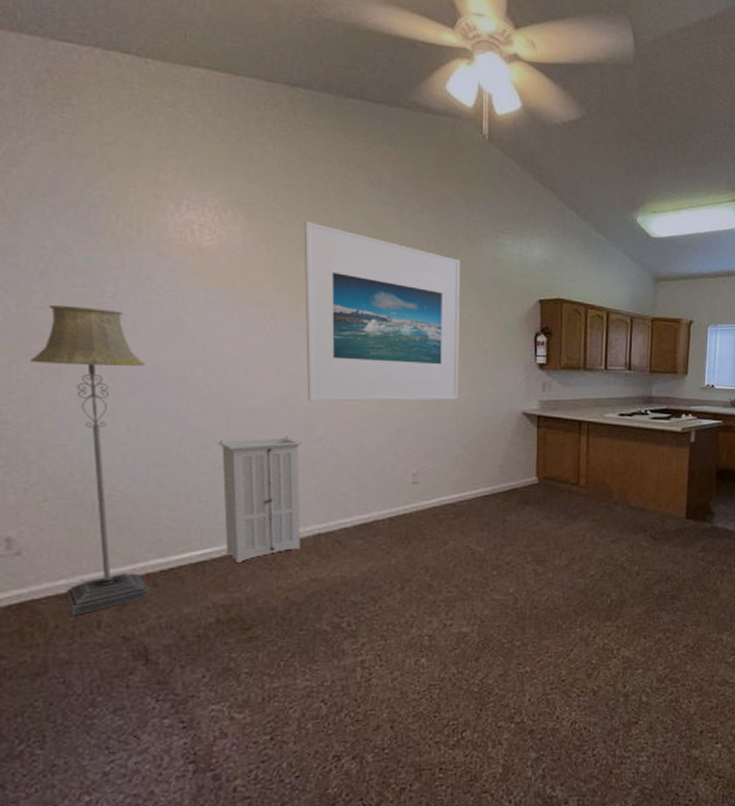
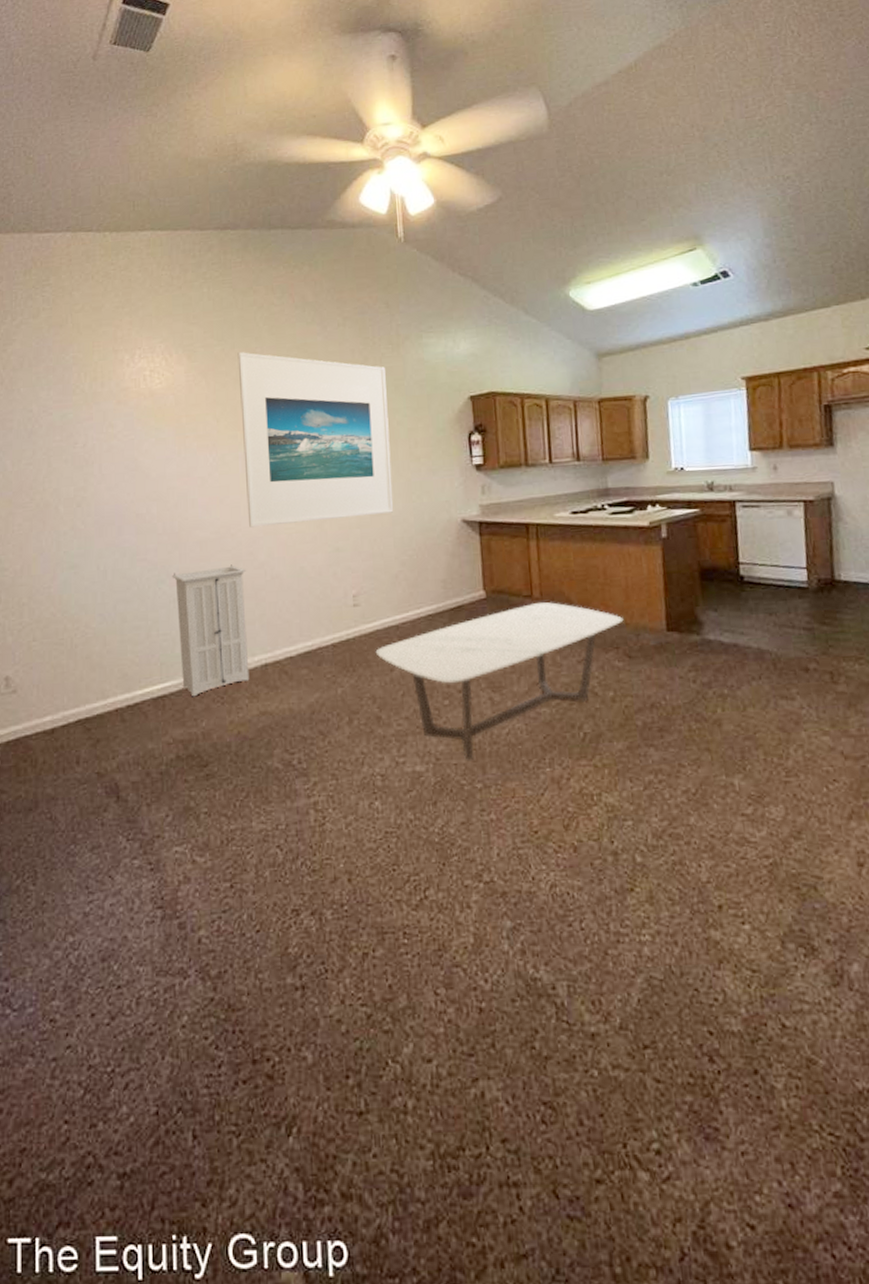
floor lamp: present [31,305,149,616] -> none [22,458,118,751]
coffee table: none [431,489,653,622] -> present [375,601,624,760]

